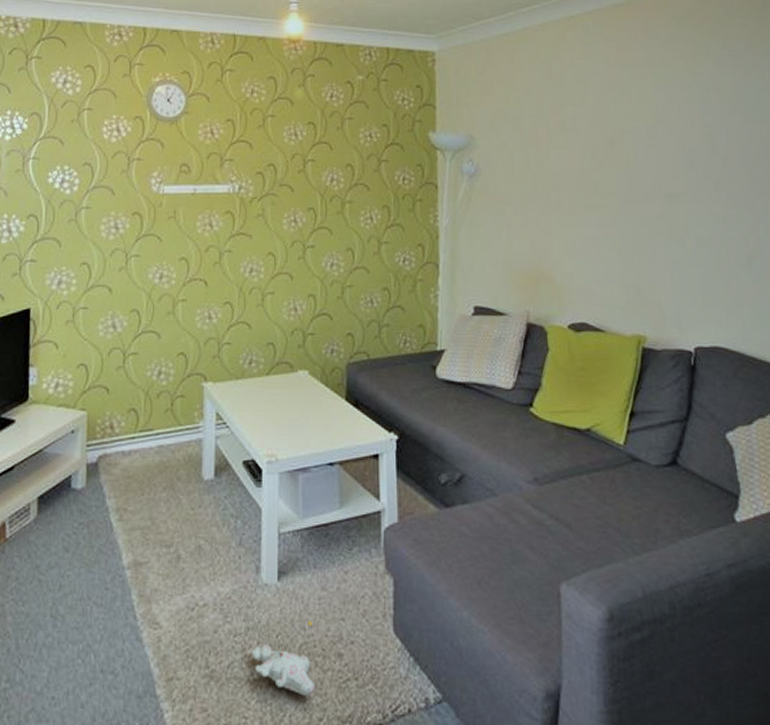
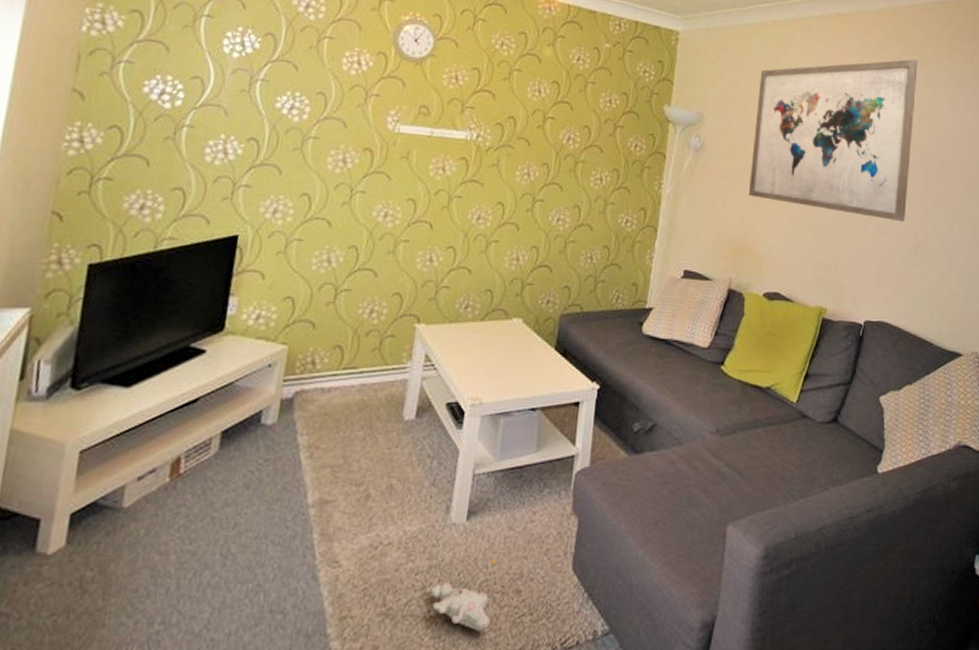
wall art: none [532,42,730,231] -> present [748,59,918,223]

